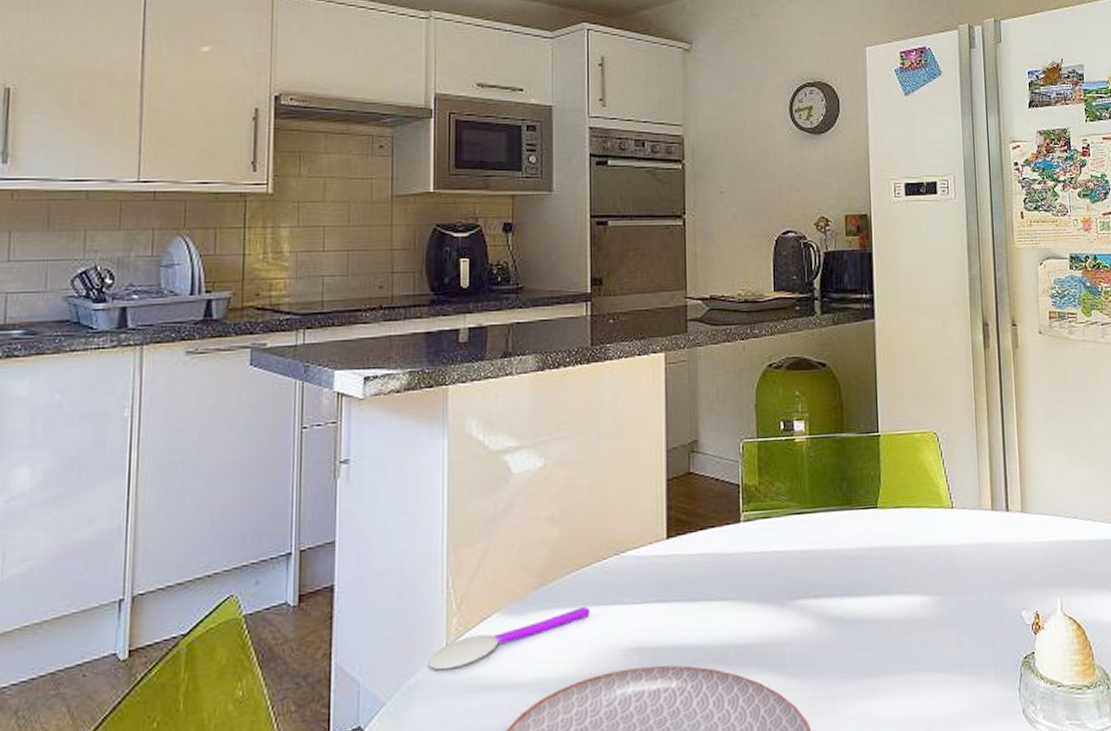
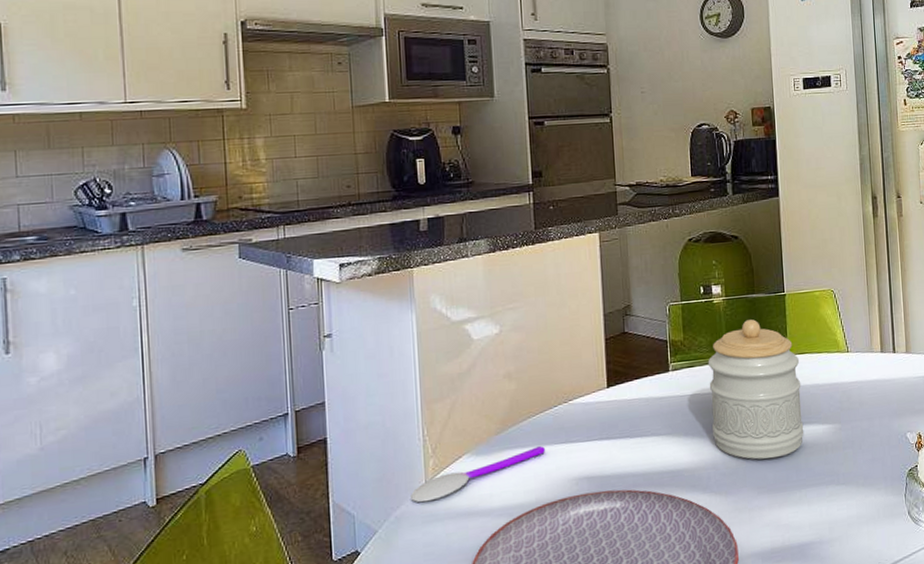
jar: none [786,464,899,636] -> present [707,319,804,460]

